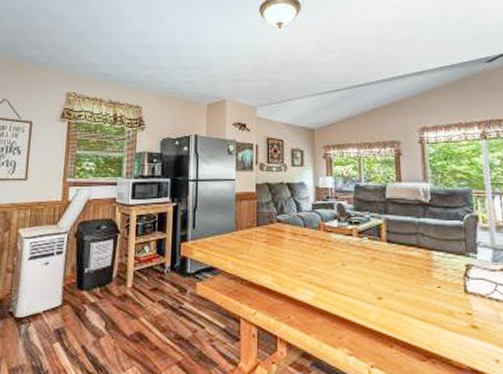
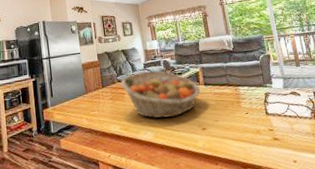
fruit basket: none [280,214,382,278] -> present [120,70,201,119]

